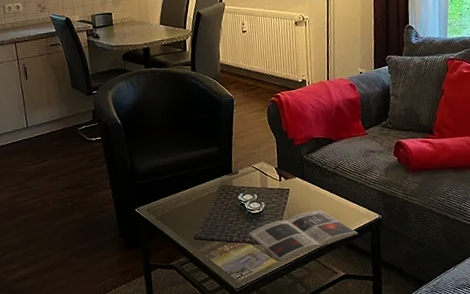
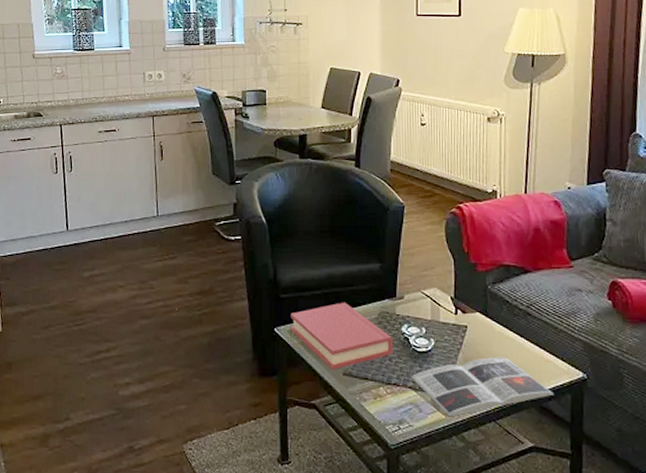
hardback book: none [147,181,233,237] -> present [290,302,393,370]

